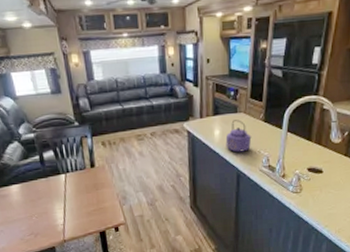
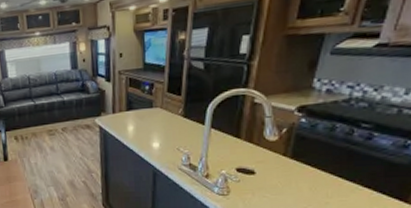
kettle: present [225,120,252,153] -> none [140,115,170,149]

